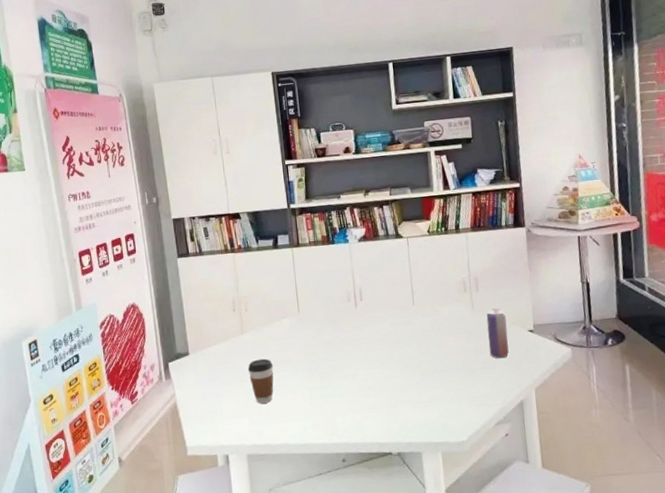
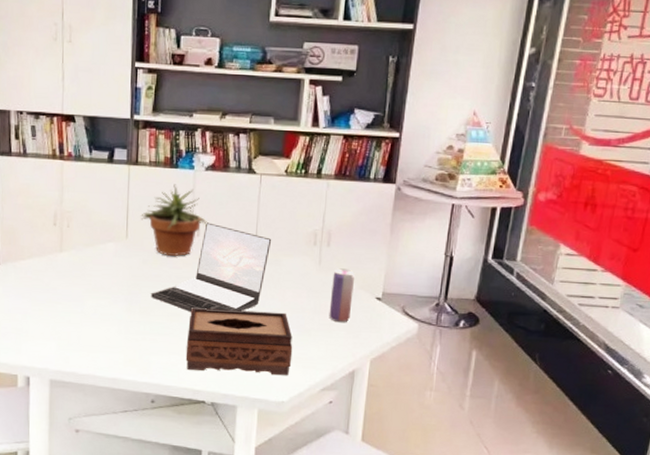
coffee cup: present [247,358,274,404] -> none [62,281,90,330]
potted plant: none [308,258,368,323] -> present [140,184,207,256]
laptop: none [328,287,427,371] -> present [151,222,272,312]
tissue box: none [365,357,464,425] -> present [185,308,293,375]

